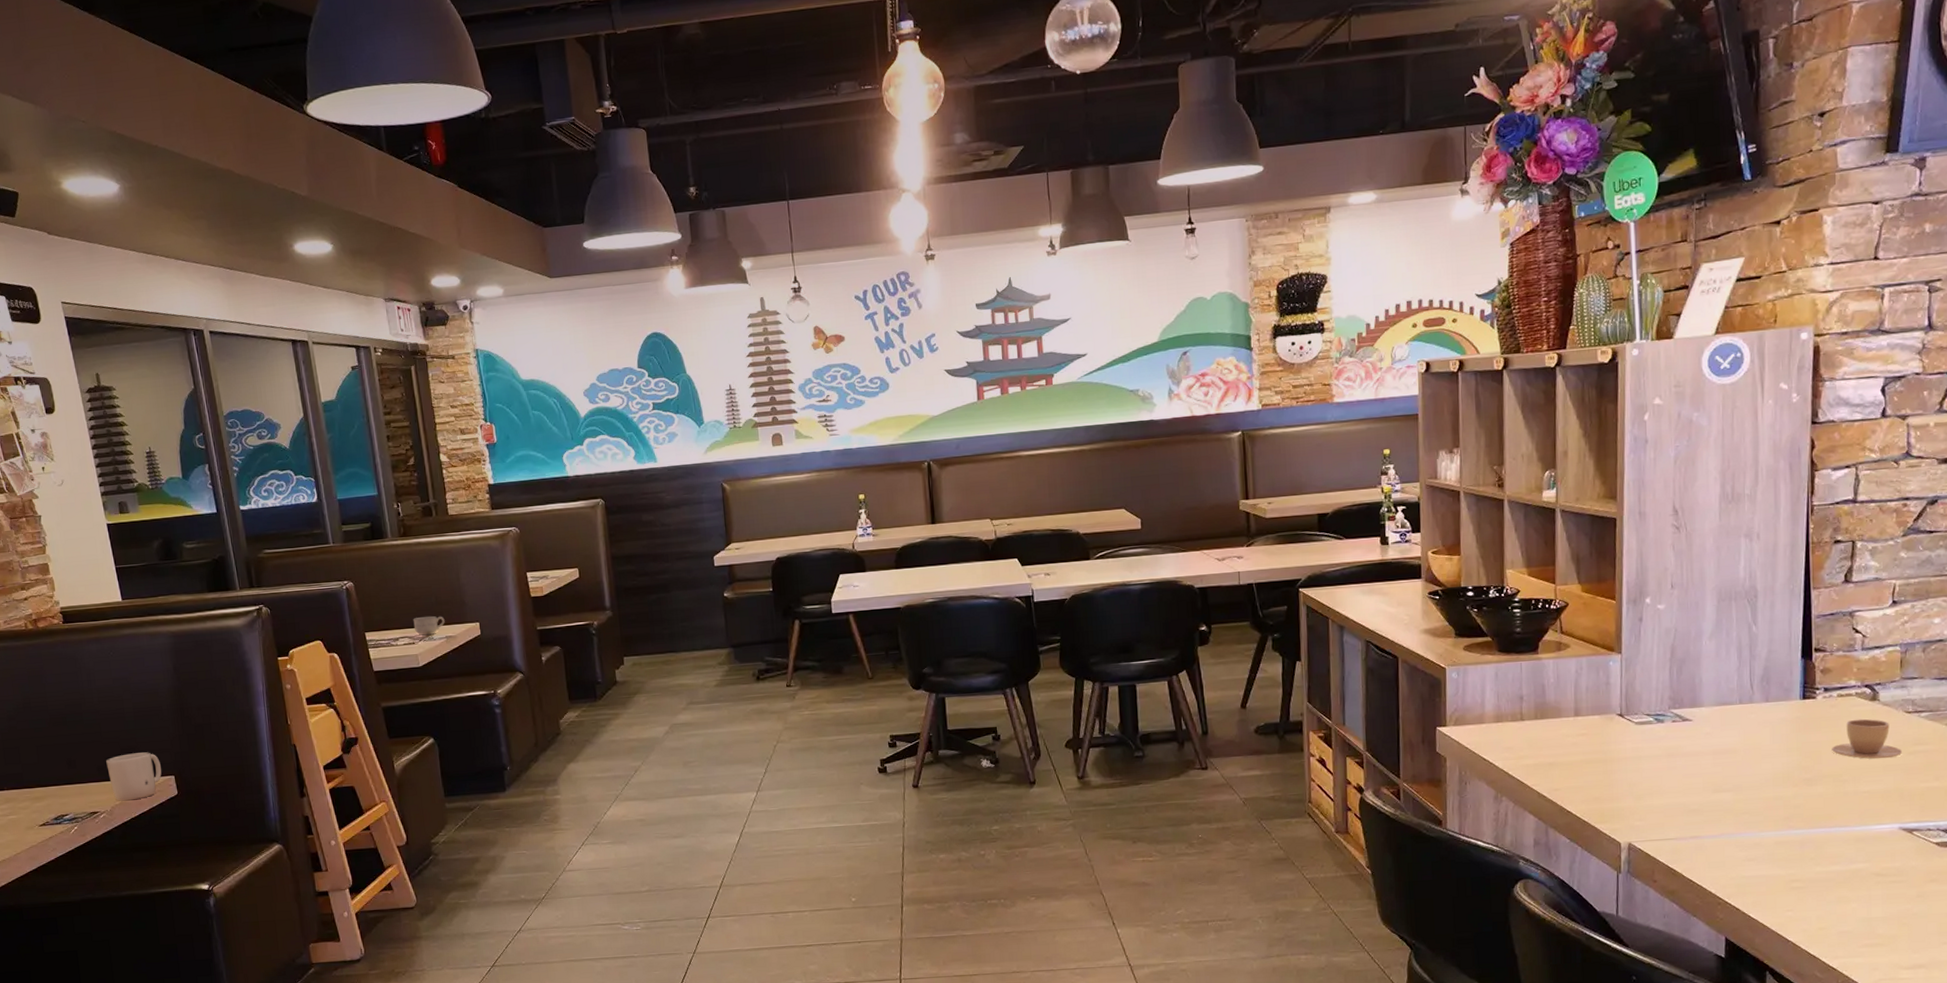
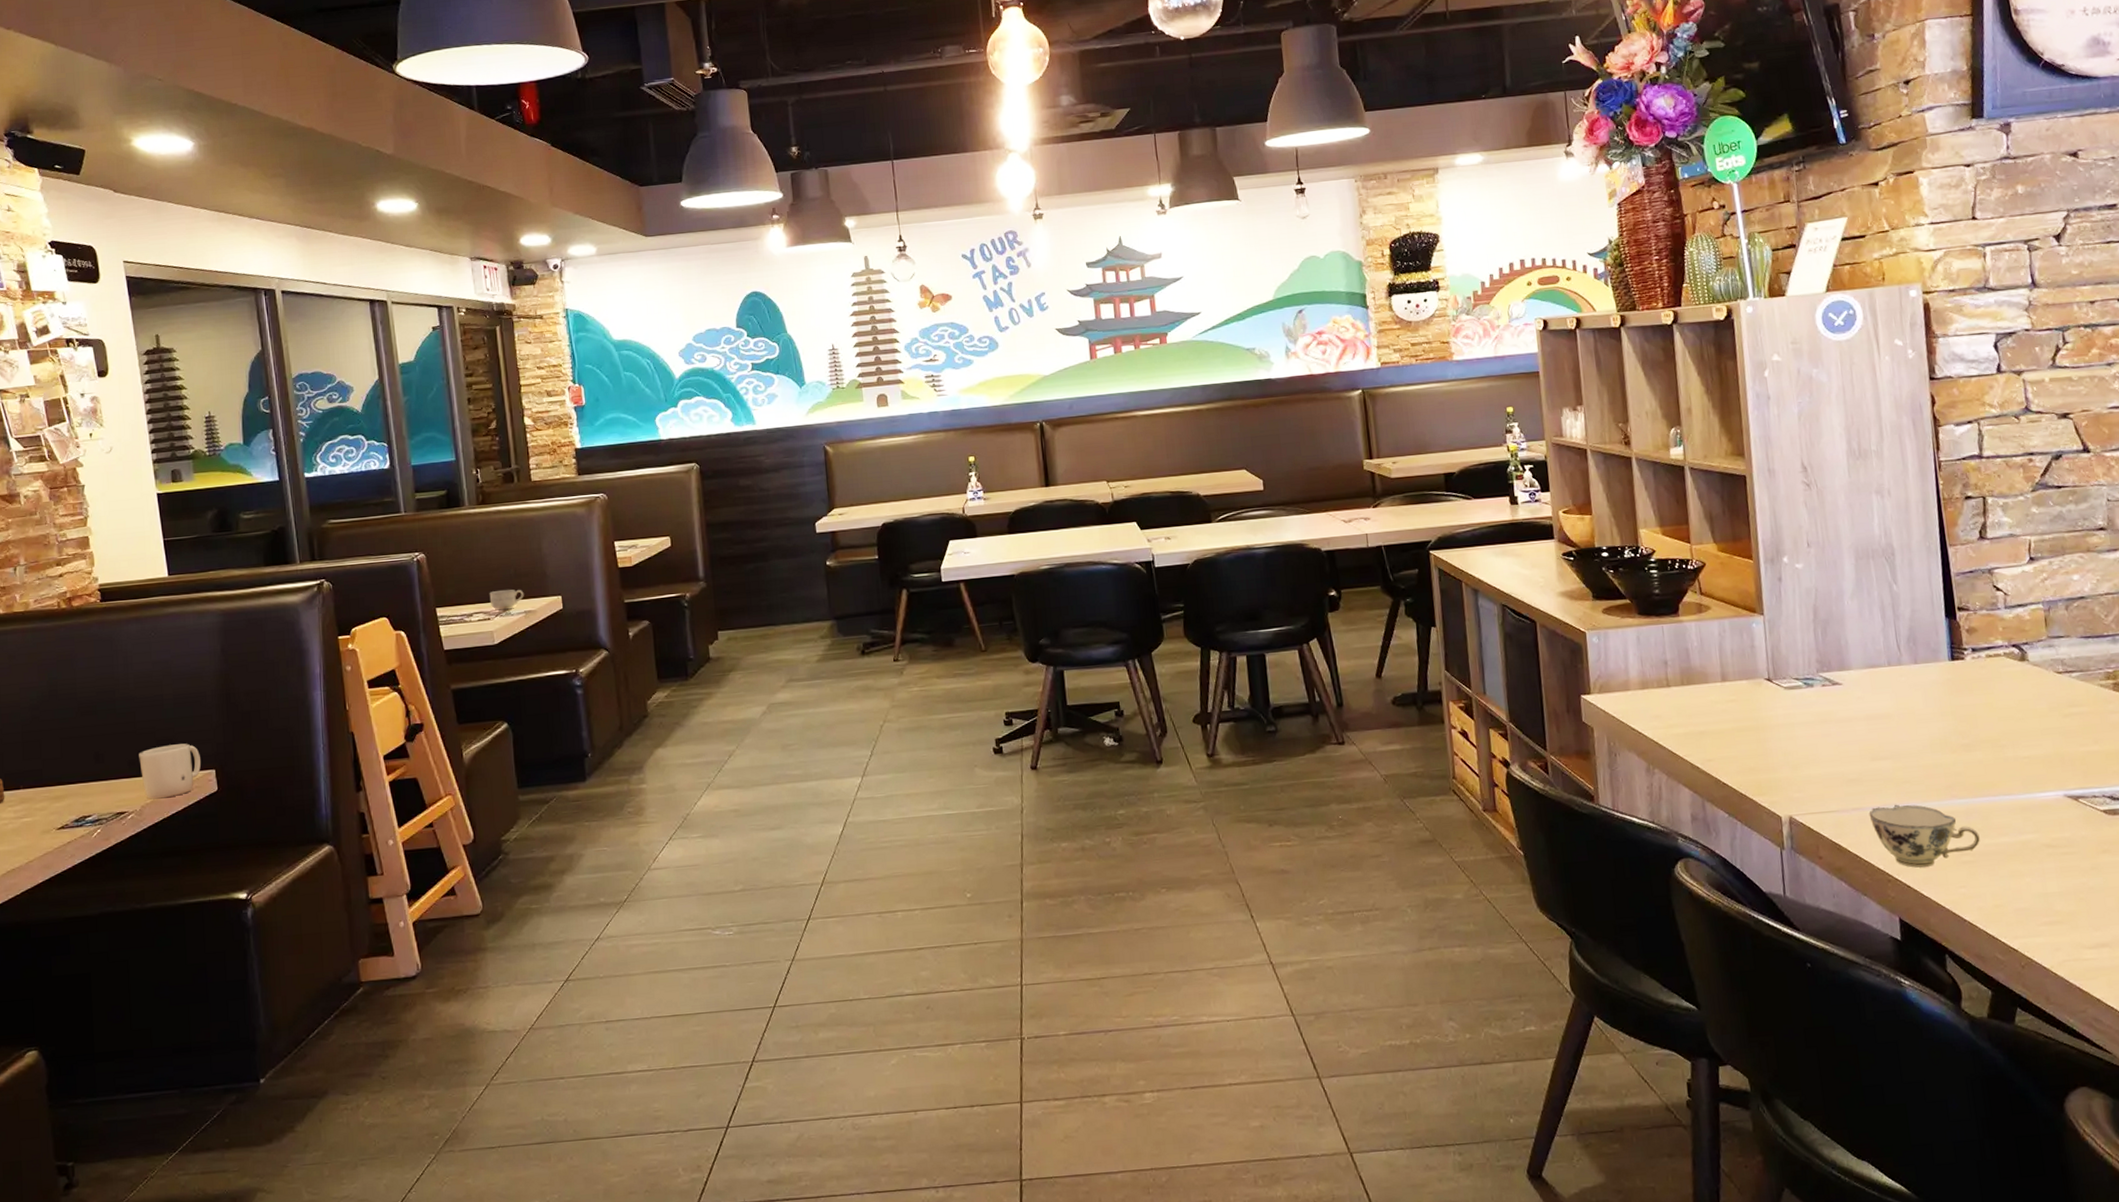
teacup: none [1706,833,1813,892] -> present [1869,804,1981,868]
teacup: present [1832,718,1903,759] -> none [1986,680,2058,723]

